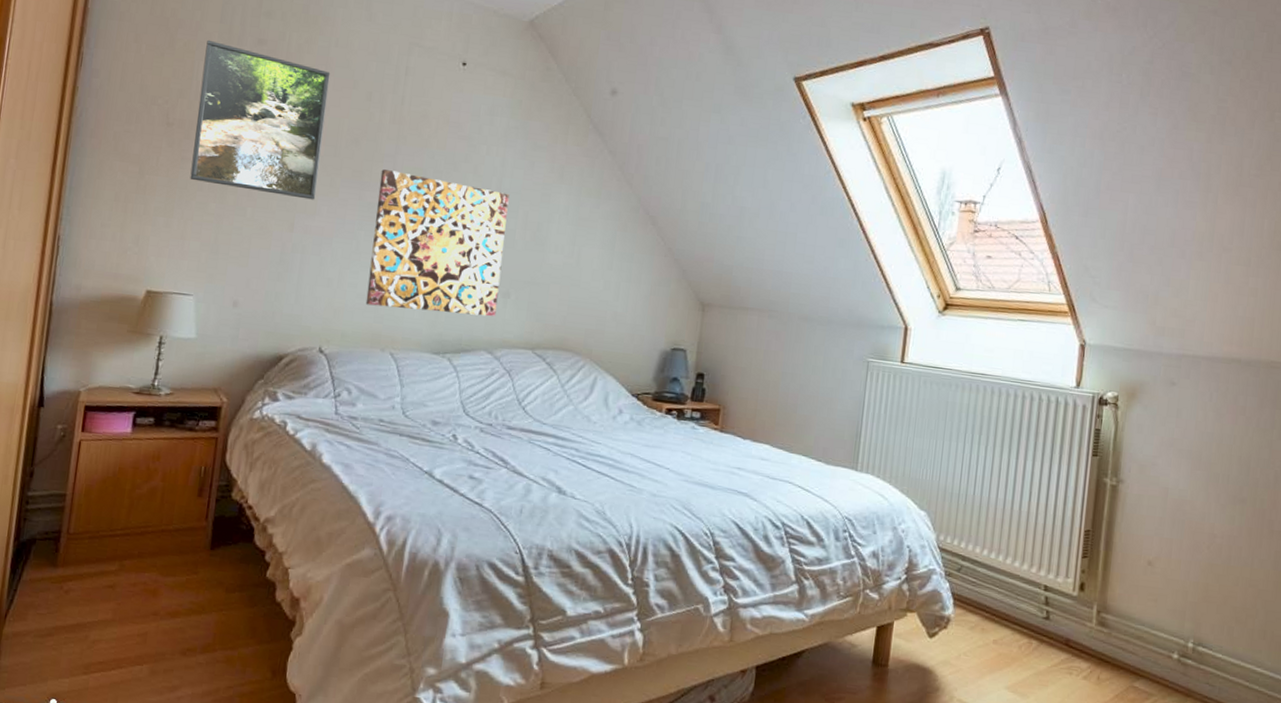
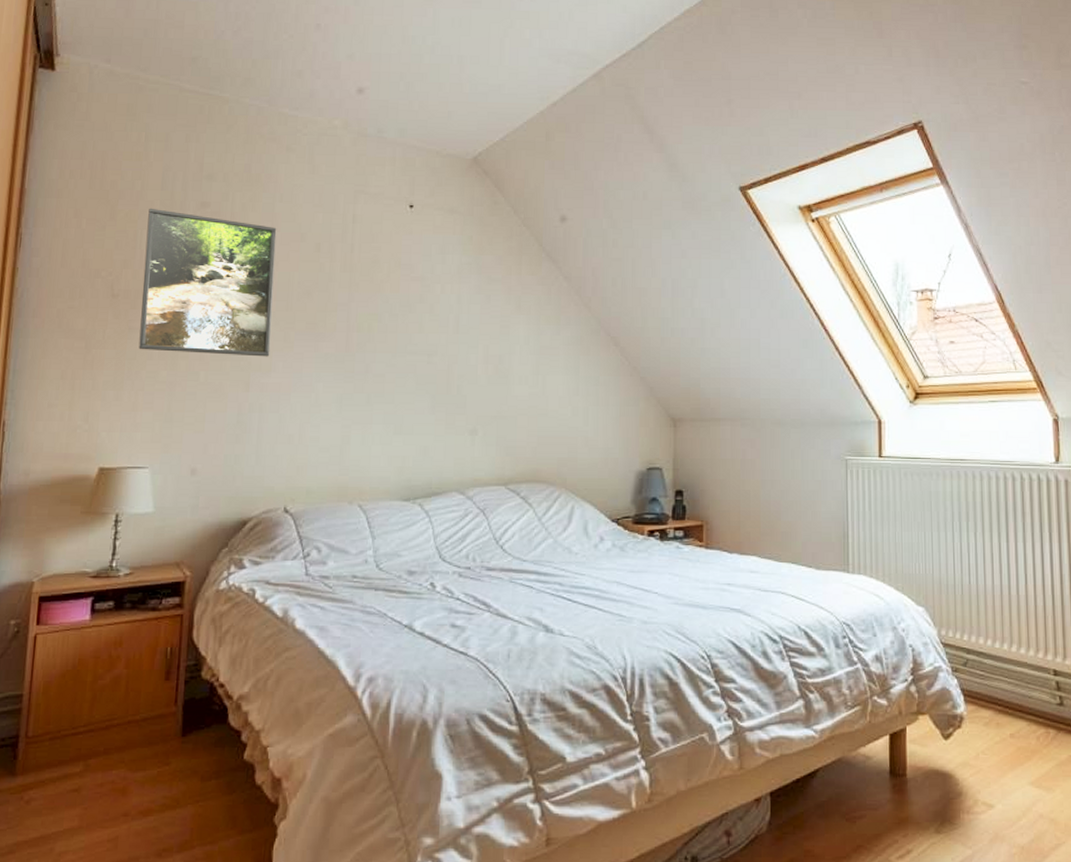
wall art: present [365,169,510,317] -> none [329,319,468,458]

